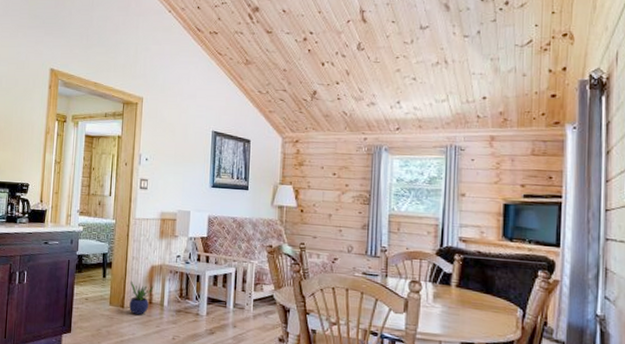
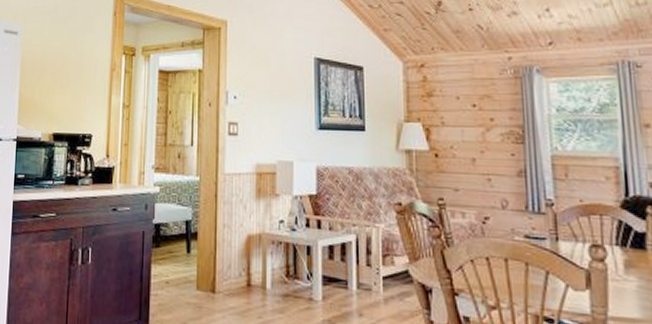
potted plant: present [129,280,154,315] -> none [222,256,252,303]

